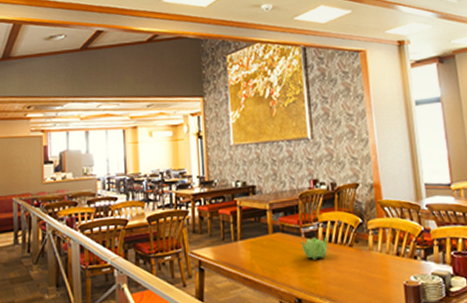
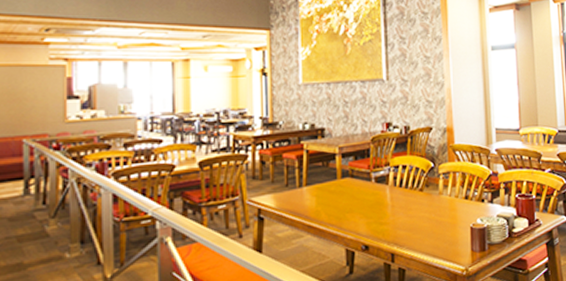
teapot: present [300,236,330,260] -> none [370,181,400,205]

